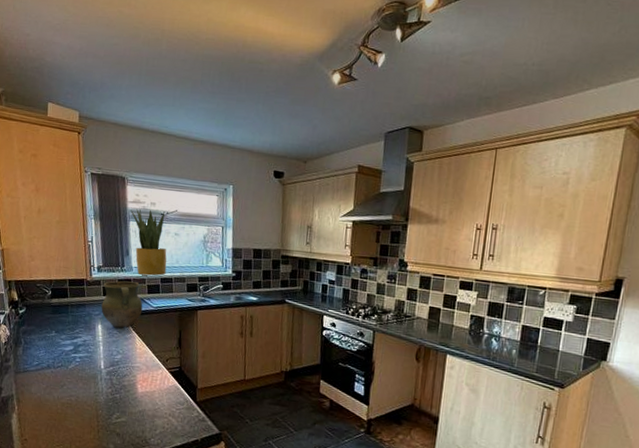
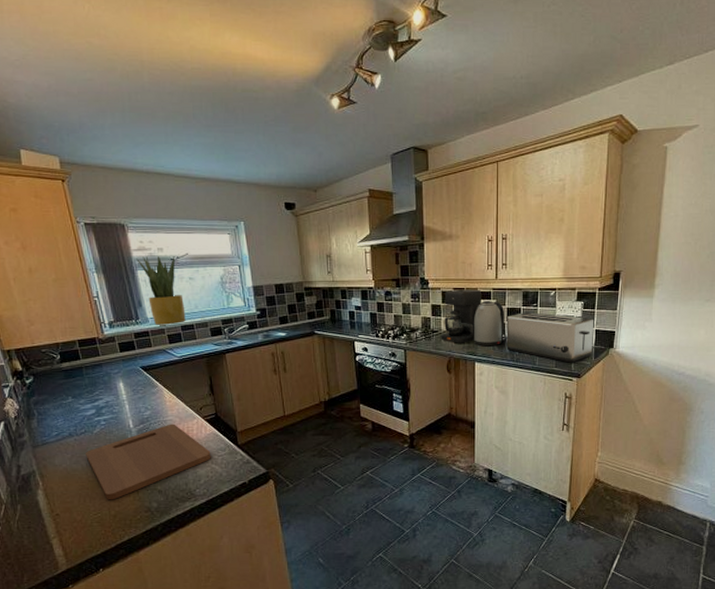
cutting board: none [58,370,170,435] -> present [86,423,211,500]
ceramic jug: present [101,281,143,328] -> none [119,334,166,383]
coffee maker: none [413,275,463,333] -> present [441,289,481,344]
kettle: none [447,291,486,341] -> present [473,301,505,347]
toaster: none [483,308,587,371] -> present [506,312,595,363]

